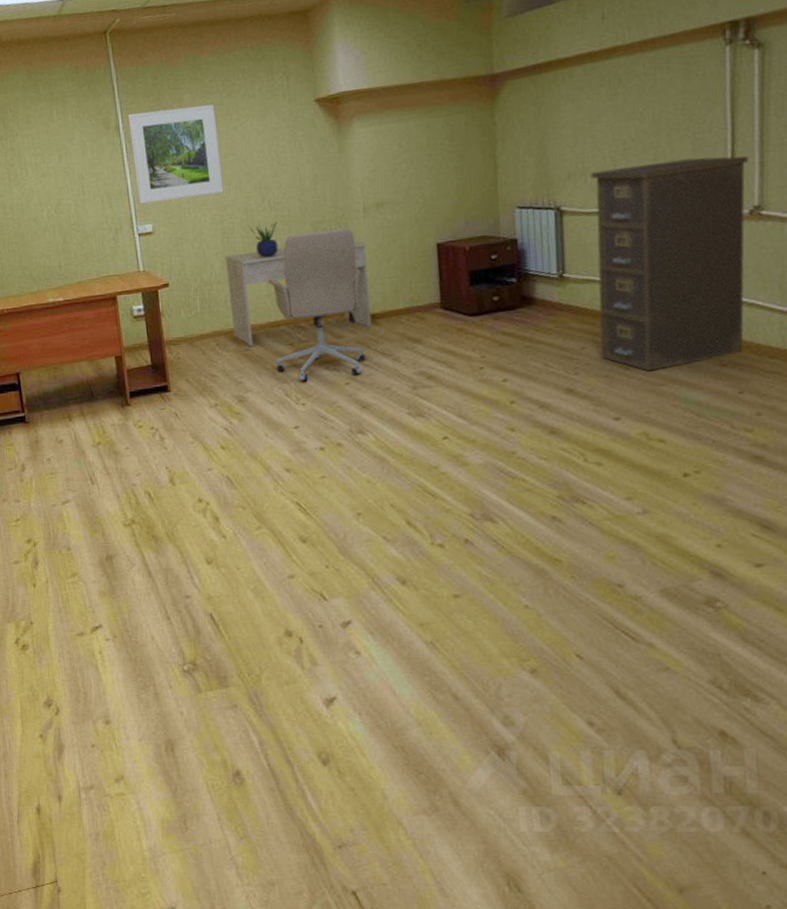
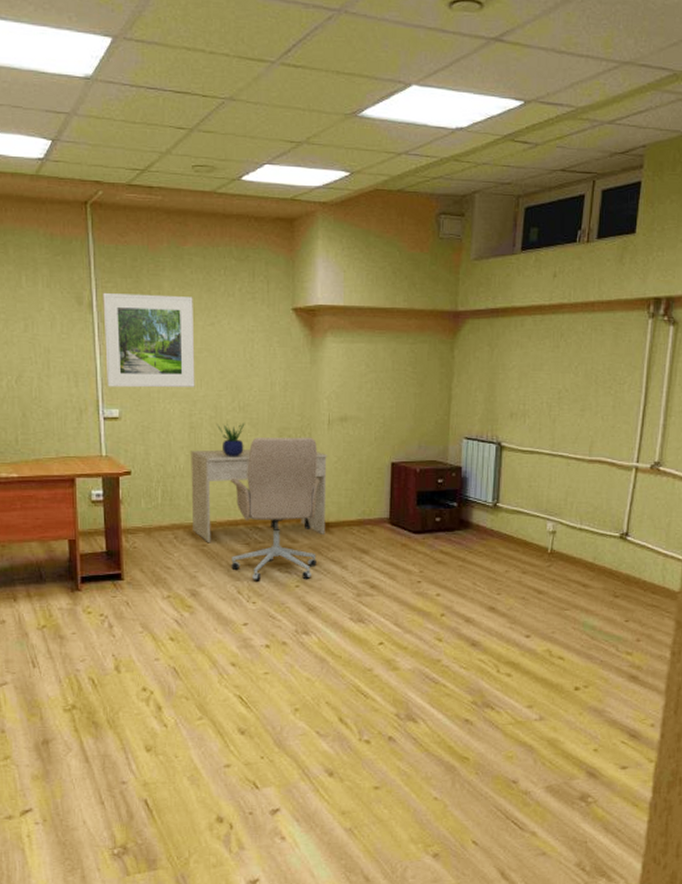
filing cabinet: present [590,156,748,372] -> none [520,413,655,597]

